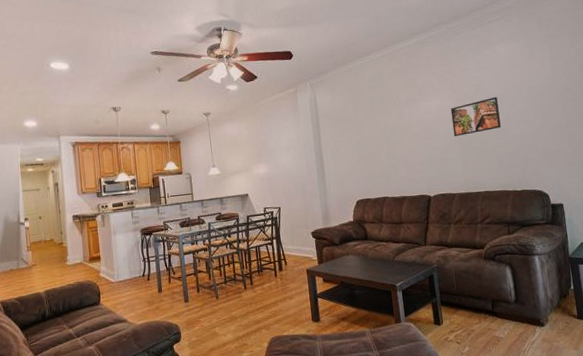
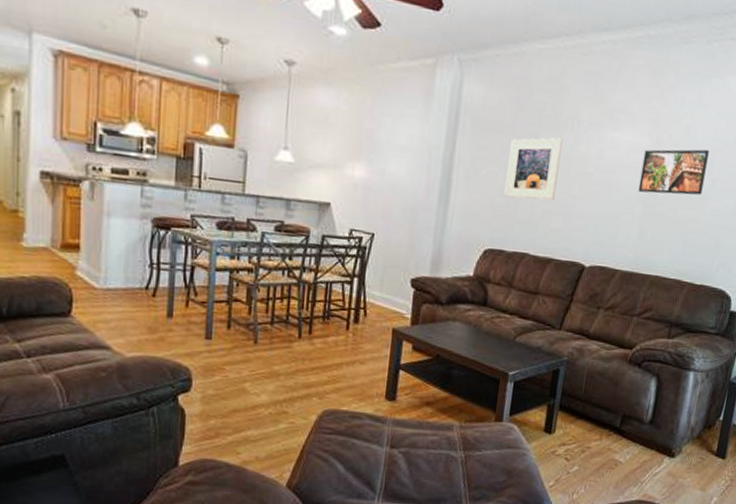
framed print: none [357,115,396,162] -> present [504,138,563,201]

